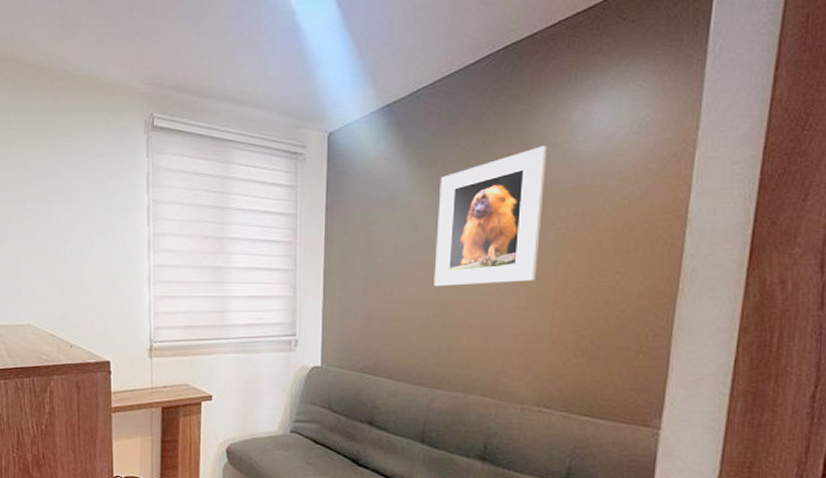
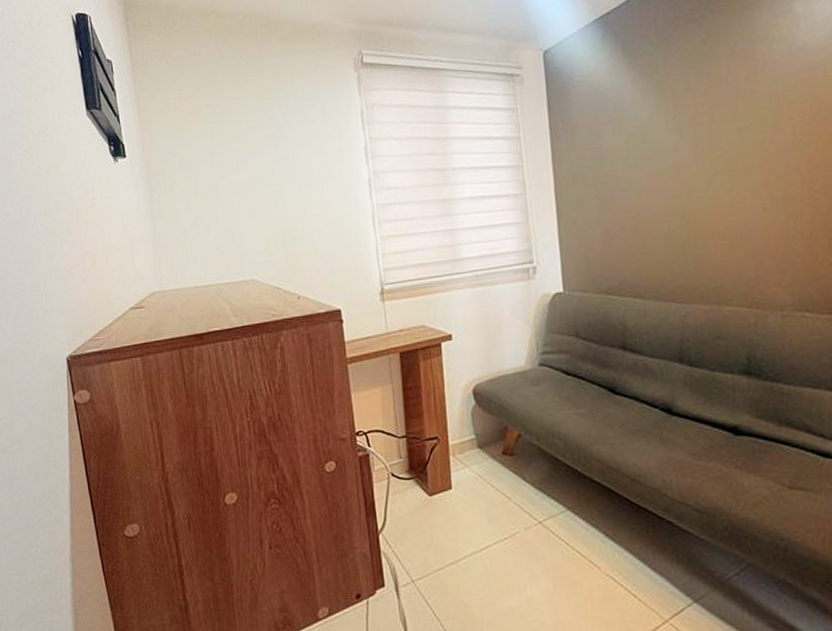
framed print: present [434,146,548,287] -> none [664,40,779,197]

